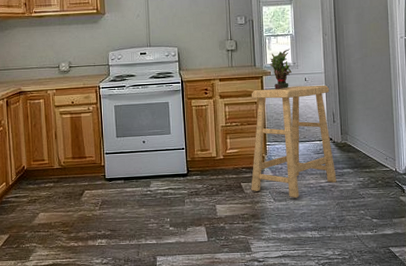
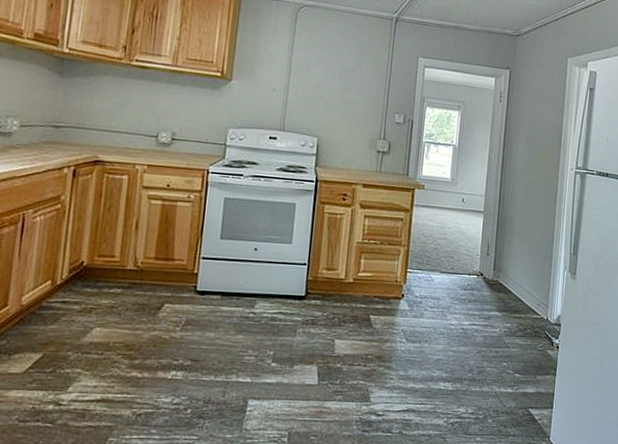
stool: present [251,85,337,198] -> none [381,204,488,340]
potted plant: present [269,49,292,89] -> none [424,161,450,208]

